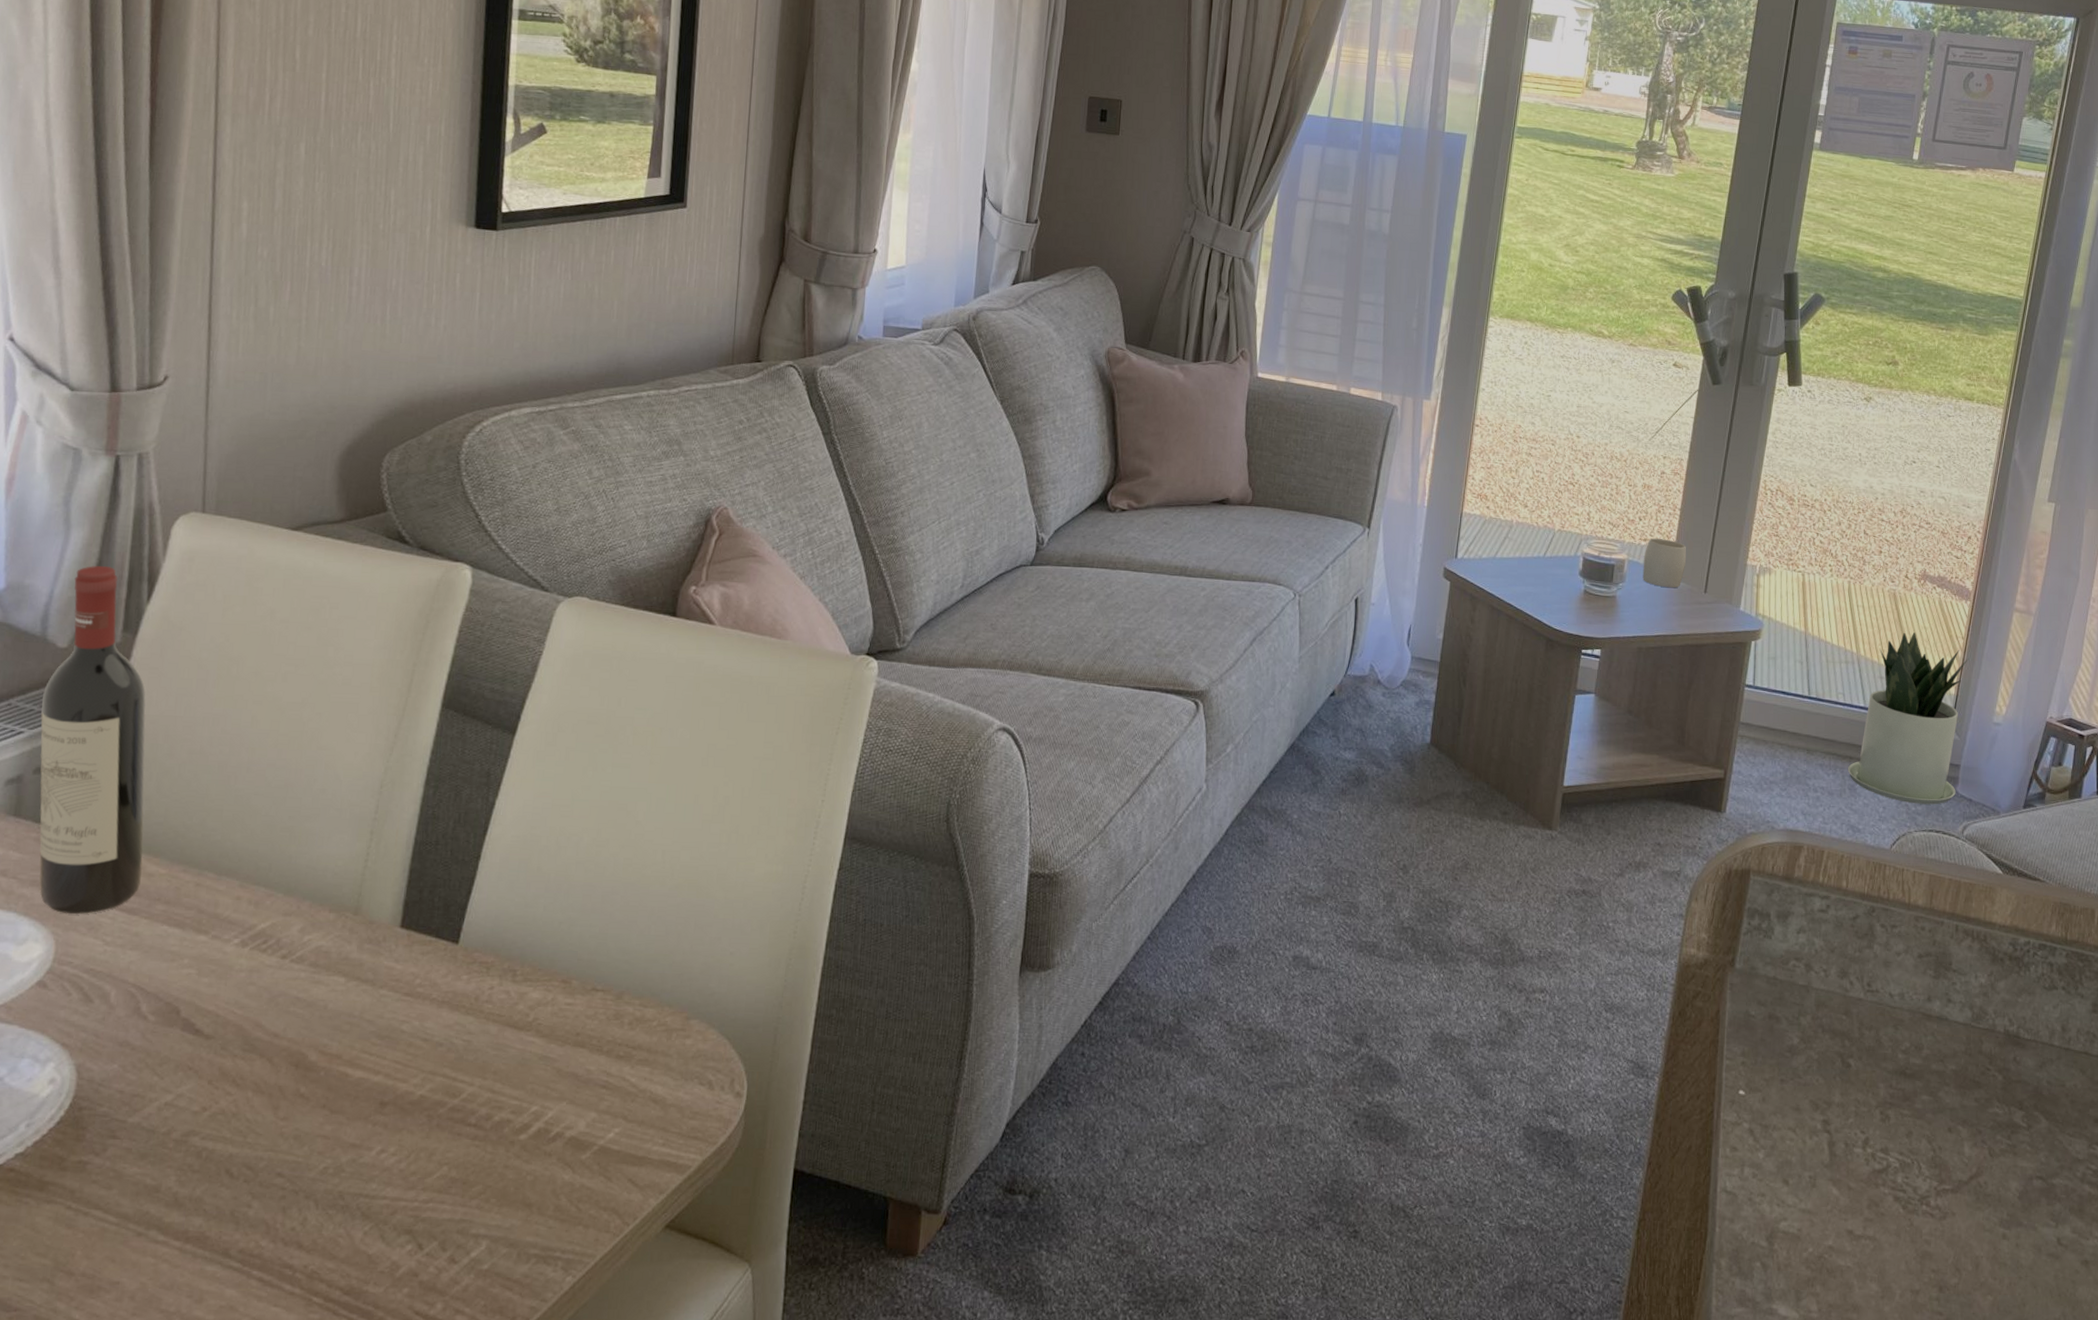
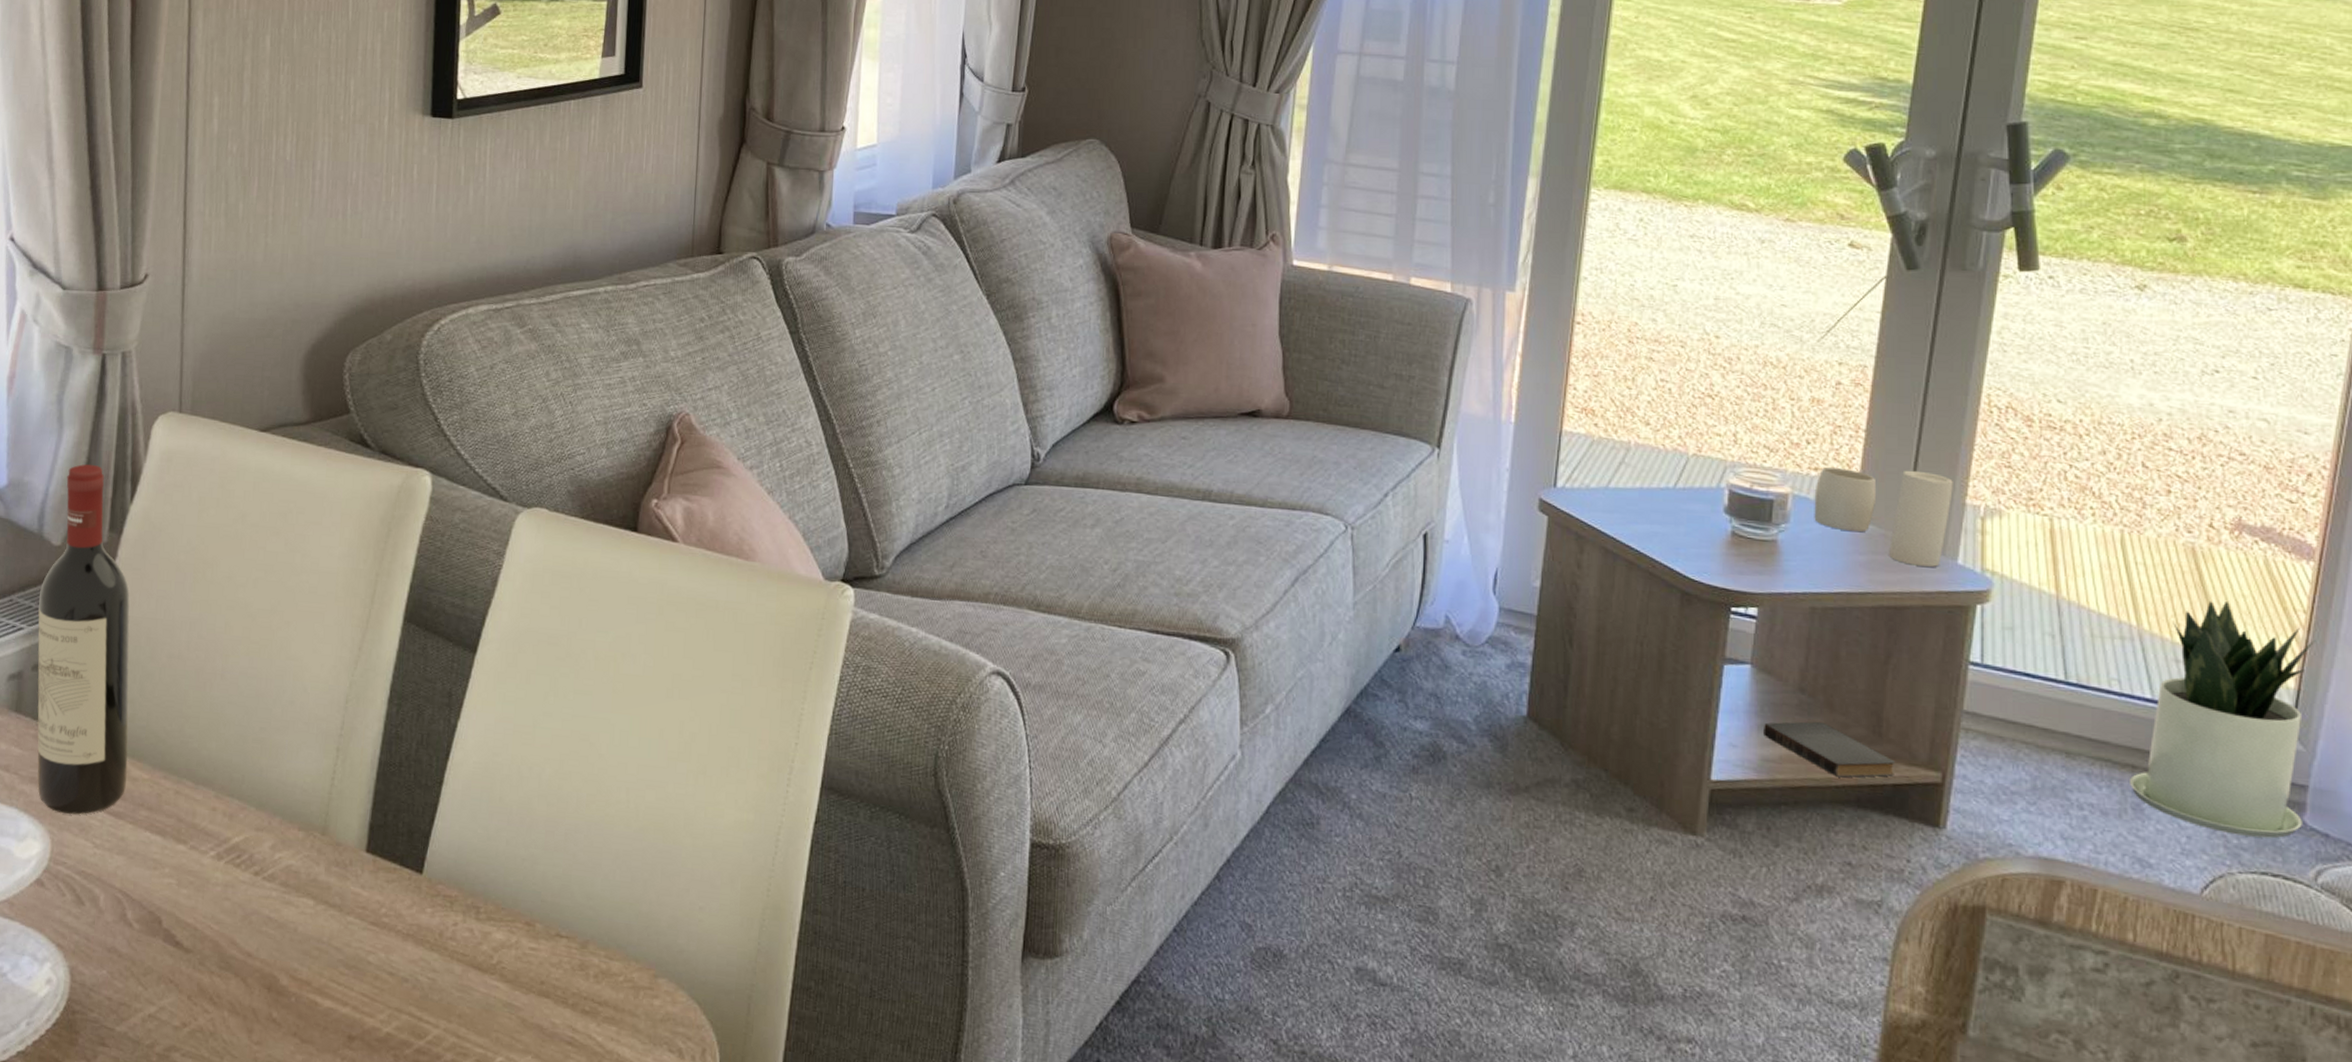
book: none [1602,736,1693,778] -> present [1764,721,1896,778]
candle: none [1694,539,1739,613] -> present [1889,470,1953,567]

